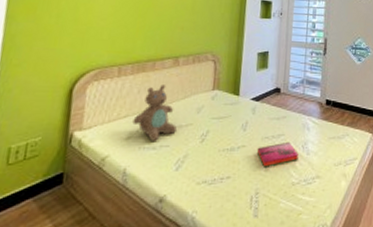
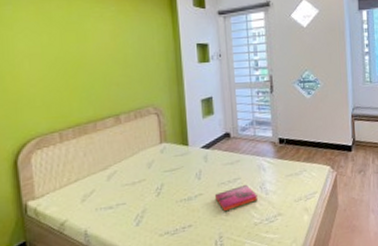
teddy bear: present [132,85,177,141] -> none [84,144,130,201]

